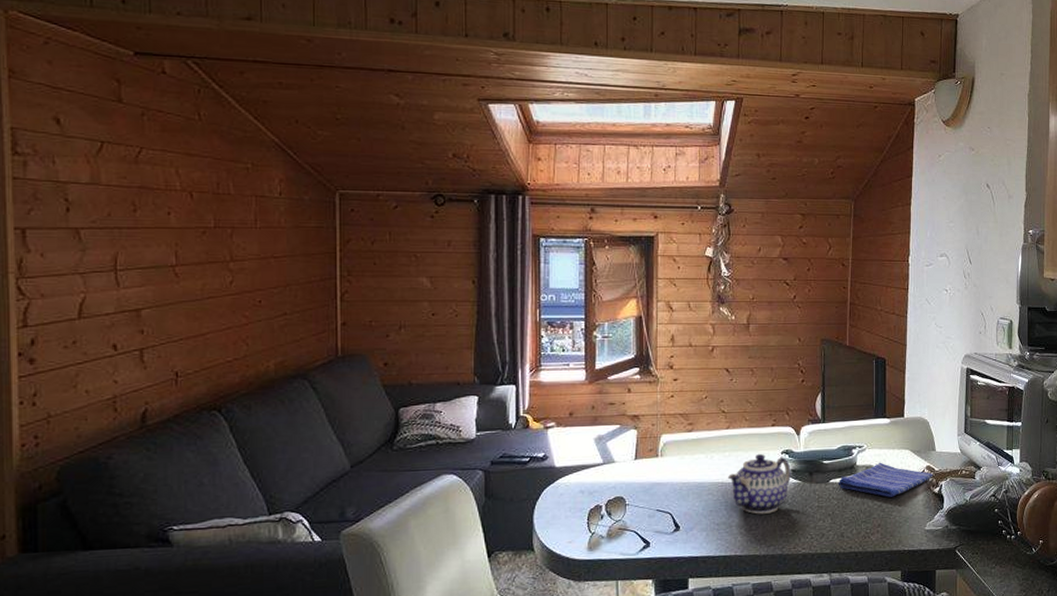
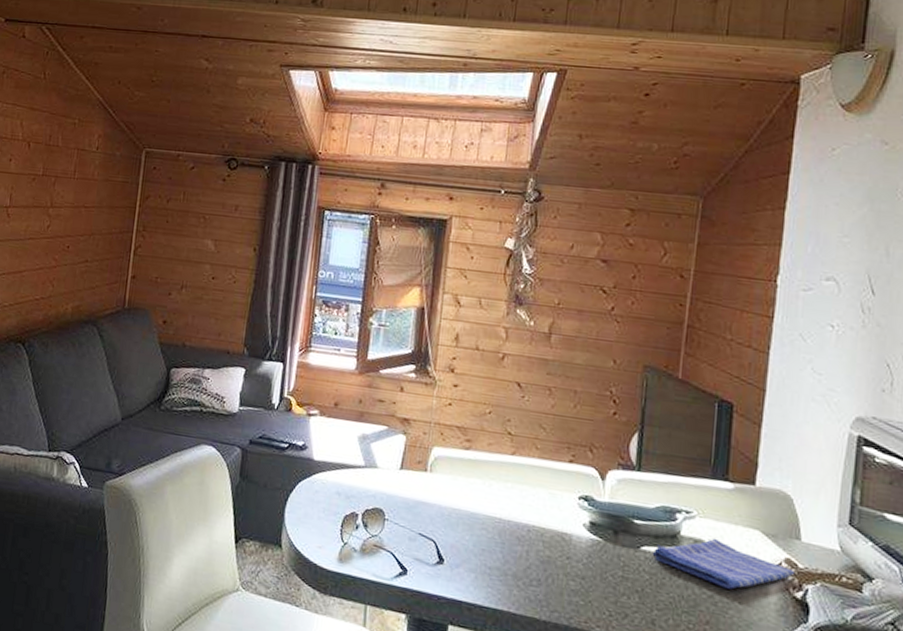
teapot: present [728,453,791,514] -> none [508,492,590,571]

